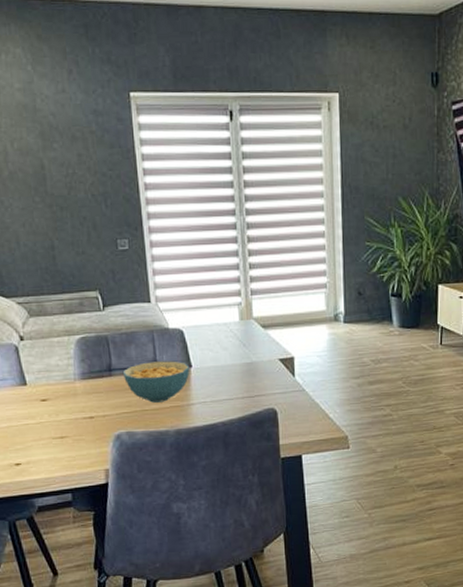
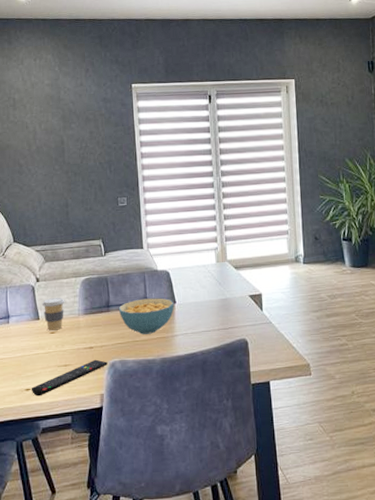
remote control: none [21,430,112,472] -> present [31,359,108,397]
coffee cup: none [28,359,57,398] -> present [41,298,65,331]

